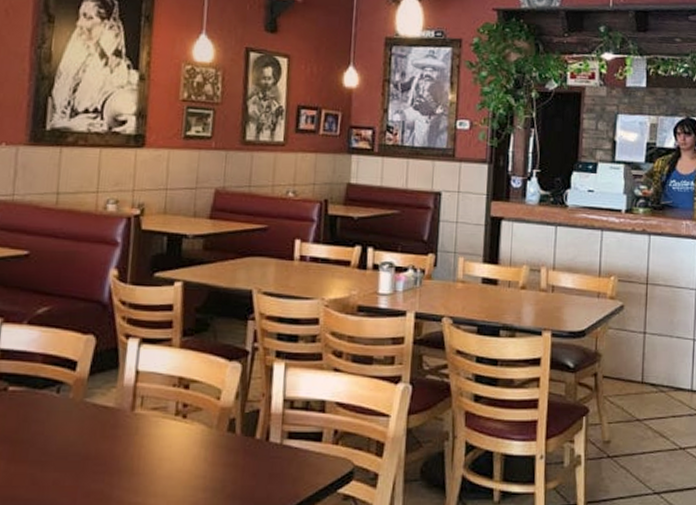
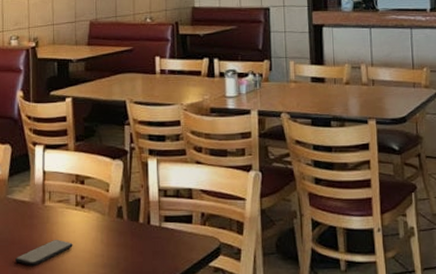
smartphone: none [88,456,167,487] -> present [15,240,73,266]

